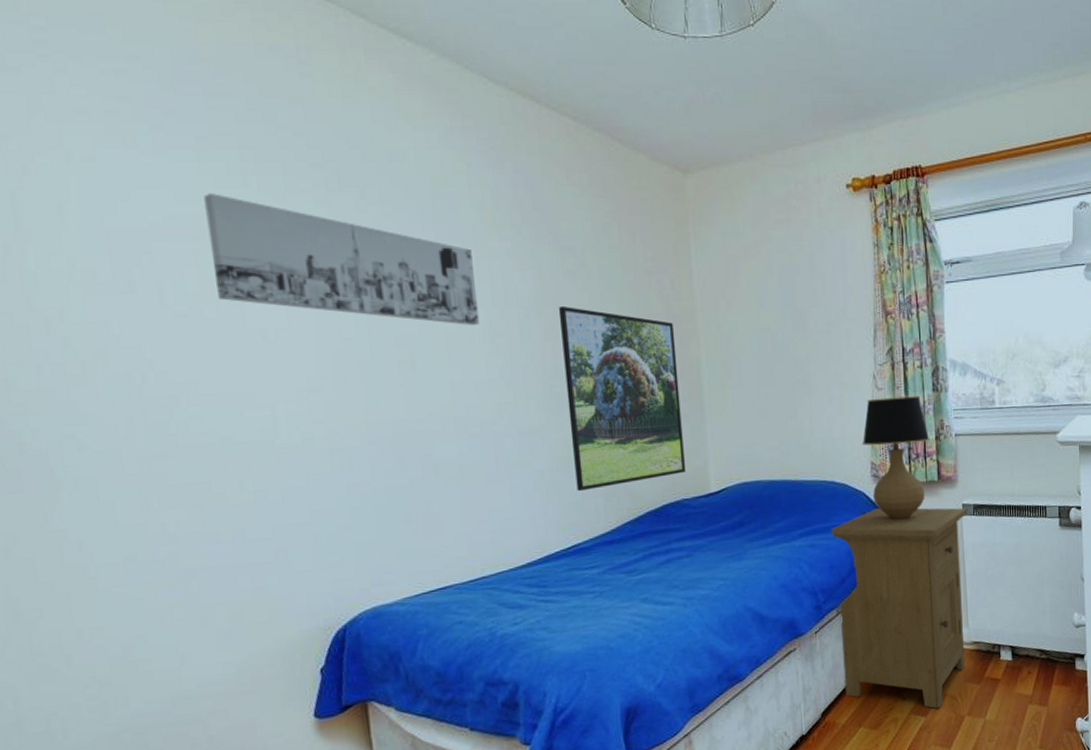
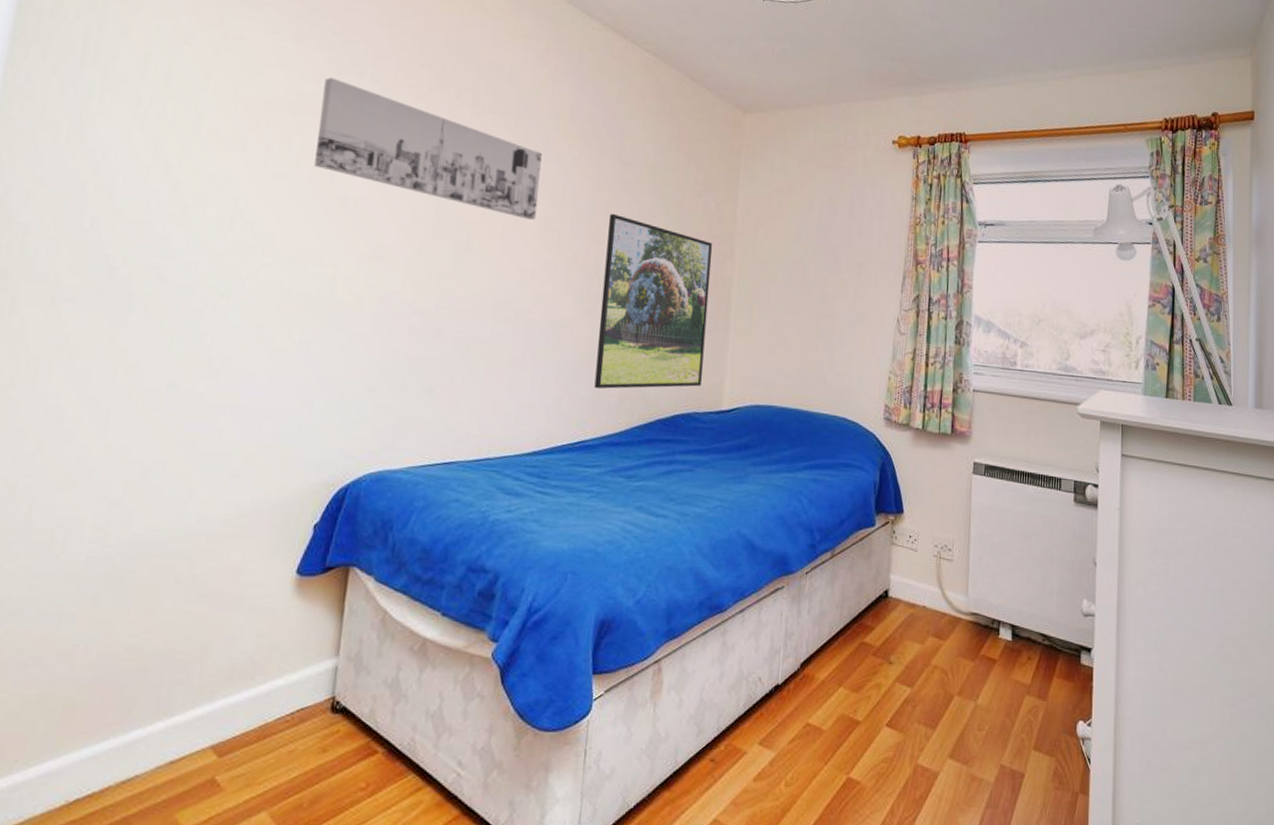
nightstand: present [831,508,967,709] -> none [829,453,978,682]
table lamp: present [858,396,930,519] -> none [865,342,947,468]

